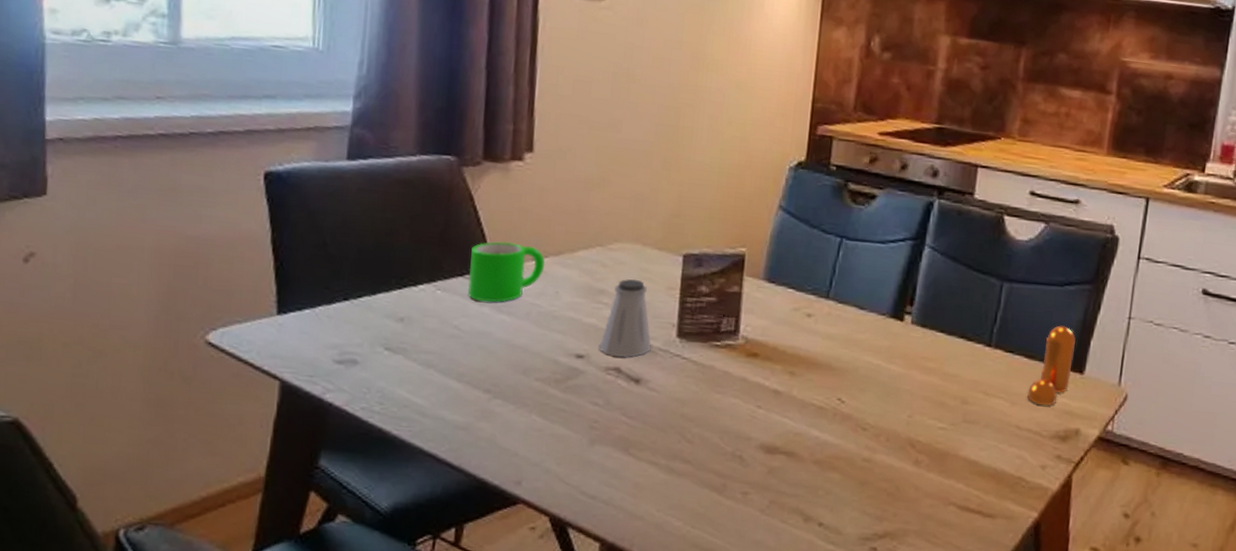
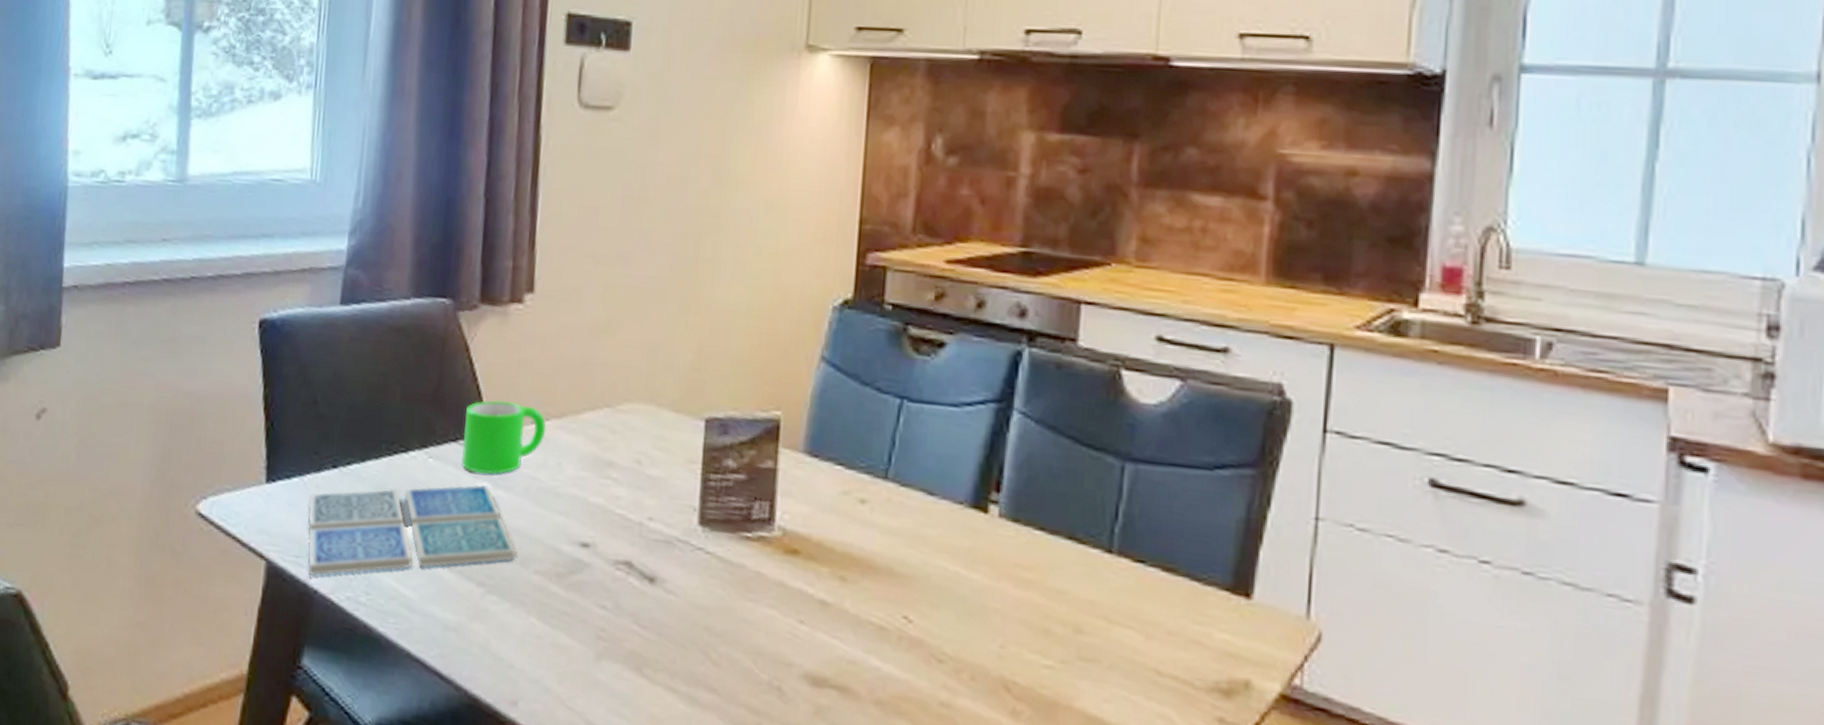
drink coaster: none [320,311,518,391] -> present [308,485,515,576]
saltshaker: present [599,279,651,357] -> none [607,448,668,549]
pepper shaker: present [1027,325,1076,406] -> none [1169,526,1236,643]

